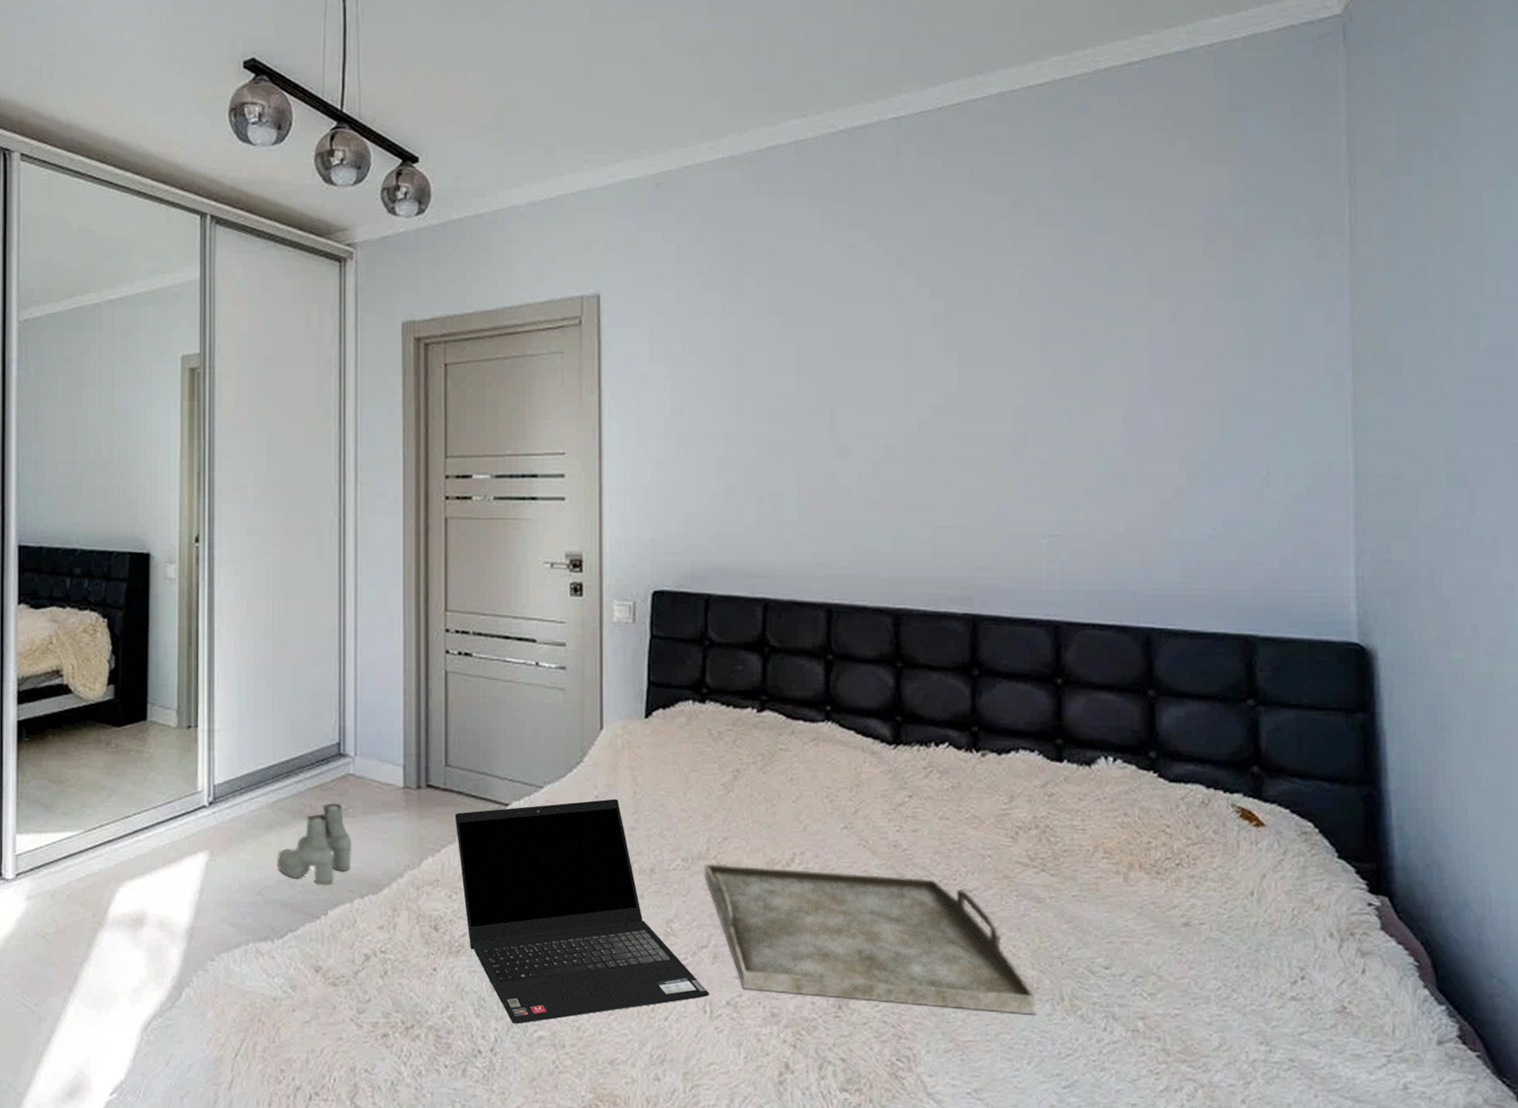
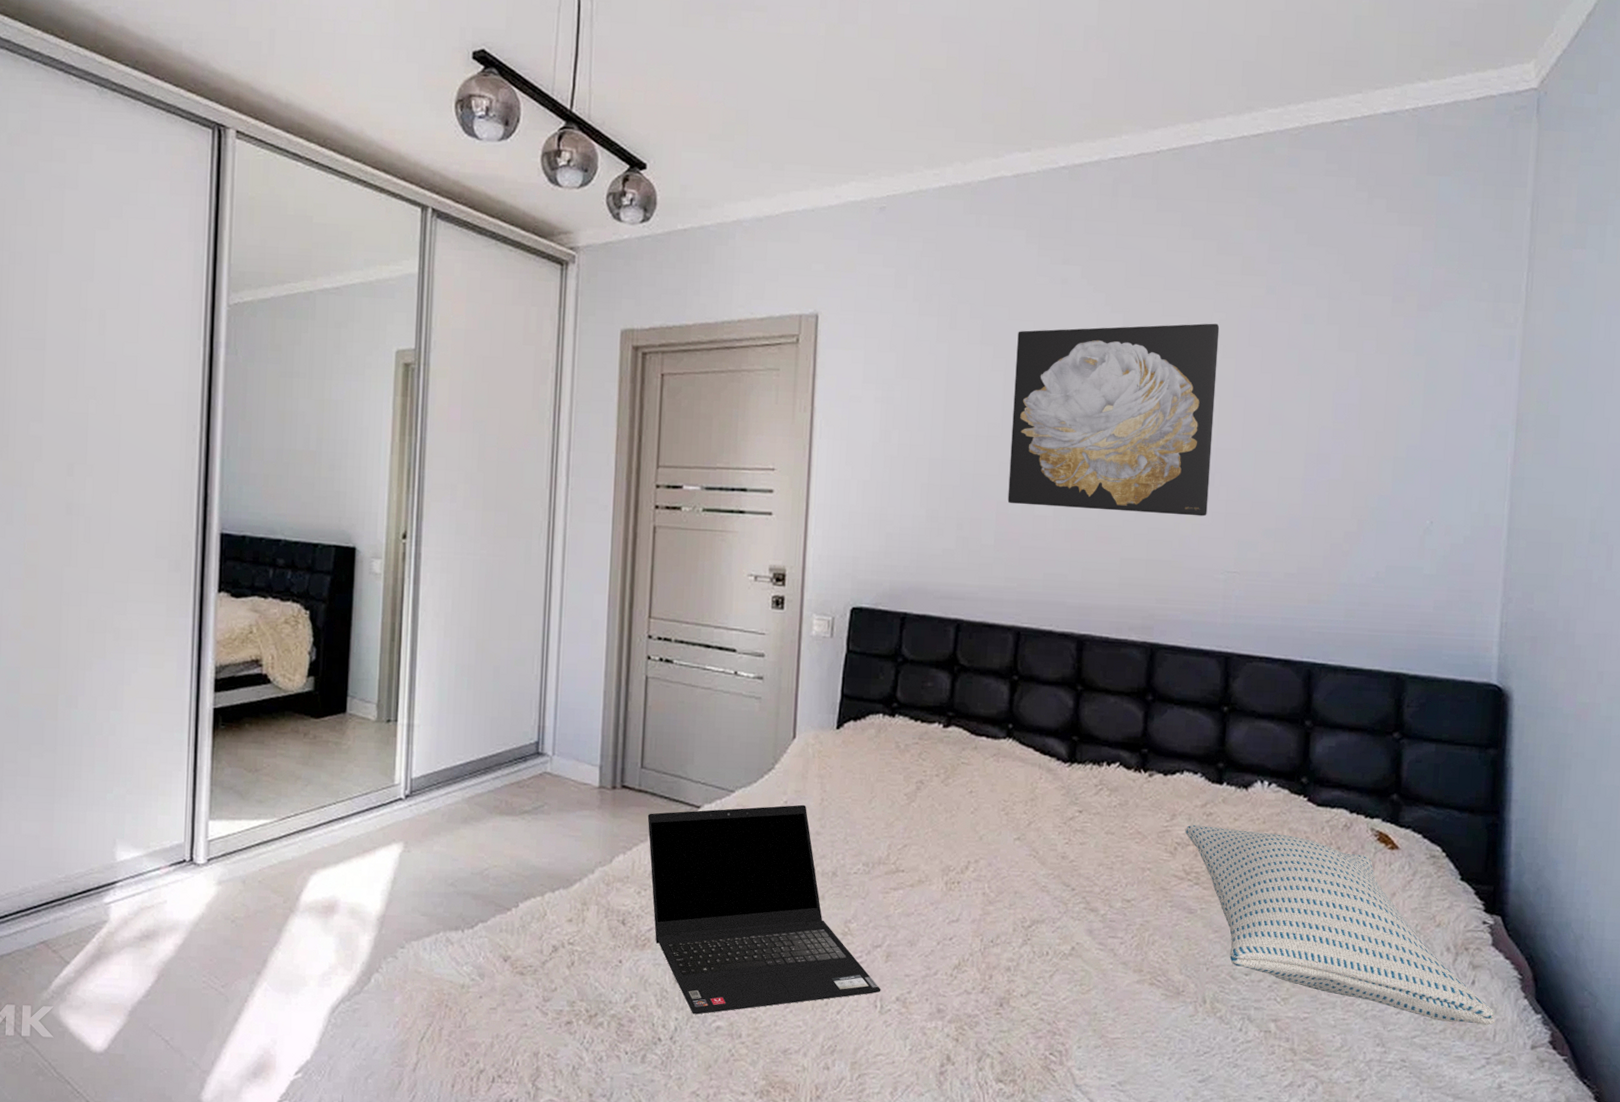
boots: present [277,803,352,886] -> none [471,800,546,879]
serving tray: present [705,863,1037,1015] -> none [883,868,1182,1016]
wall art: none [807,278,1022,479] -> present [1007,323,1220,517]
pillow: none [1025,806,1393,1019] -> present [1185,824,1495,1026]

